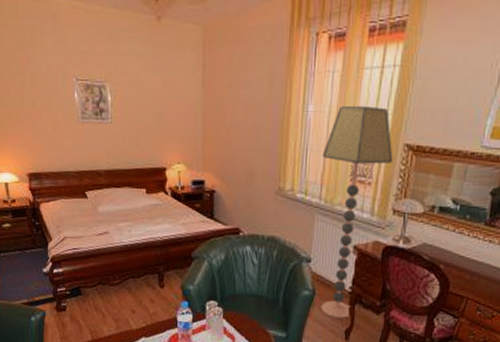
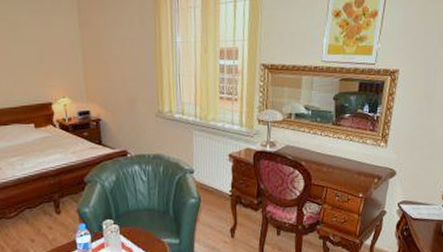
floor lamp: present [320,105,393,319] -> none [193,34,253,219]

